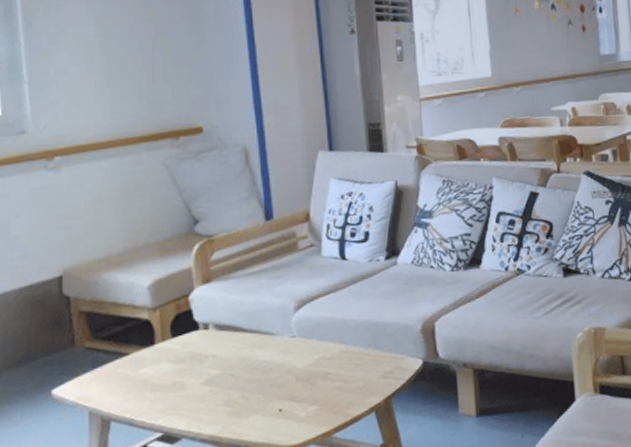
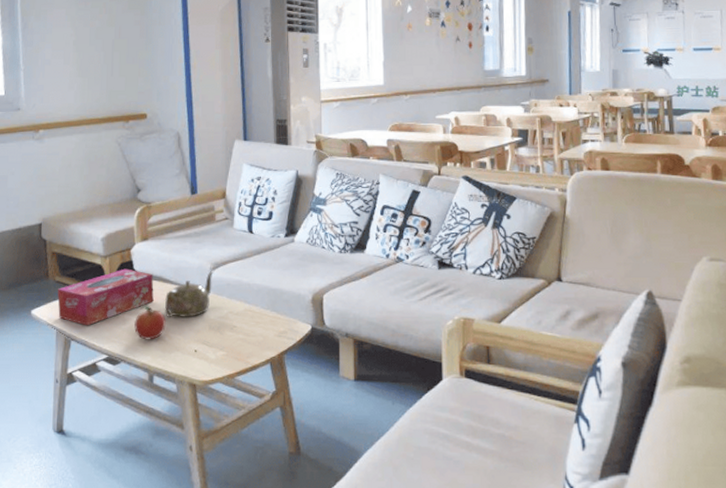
tissue box: none [89,320,222,400] -> present [57,268,154,326]
fruit: none [196,362,240,407] -> present [133,305,166,340]
teapot: none [236,310,299,374] -> present [164,271,214,317]

